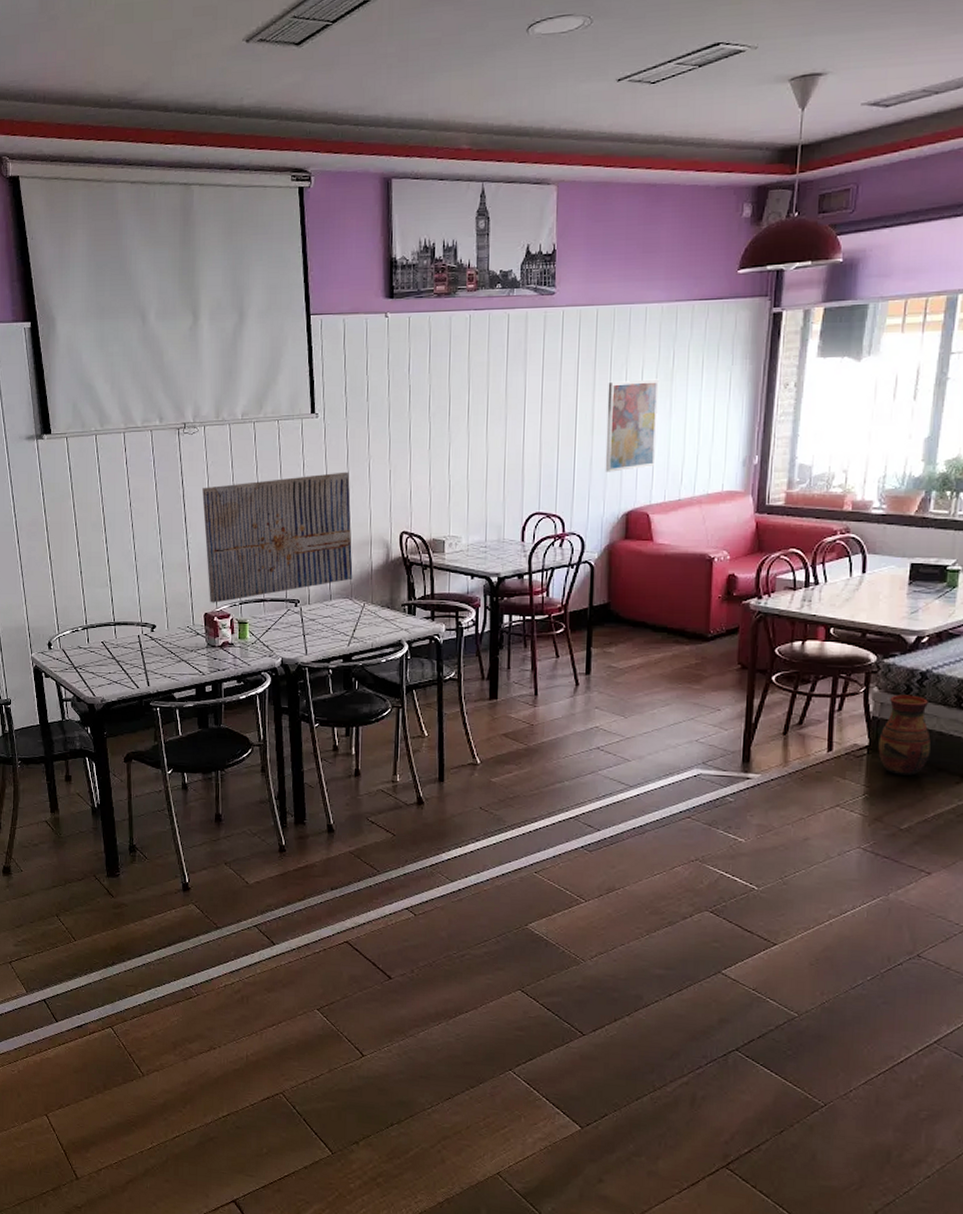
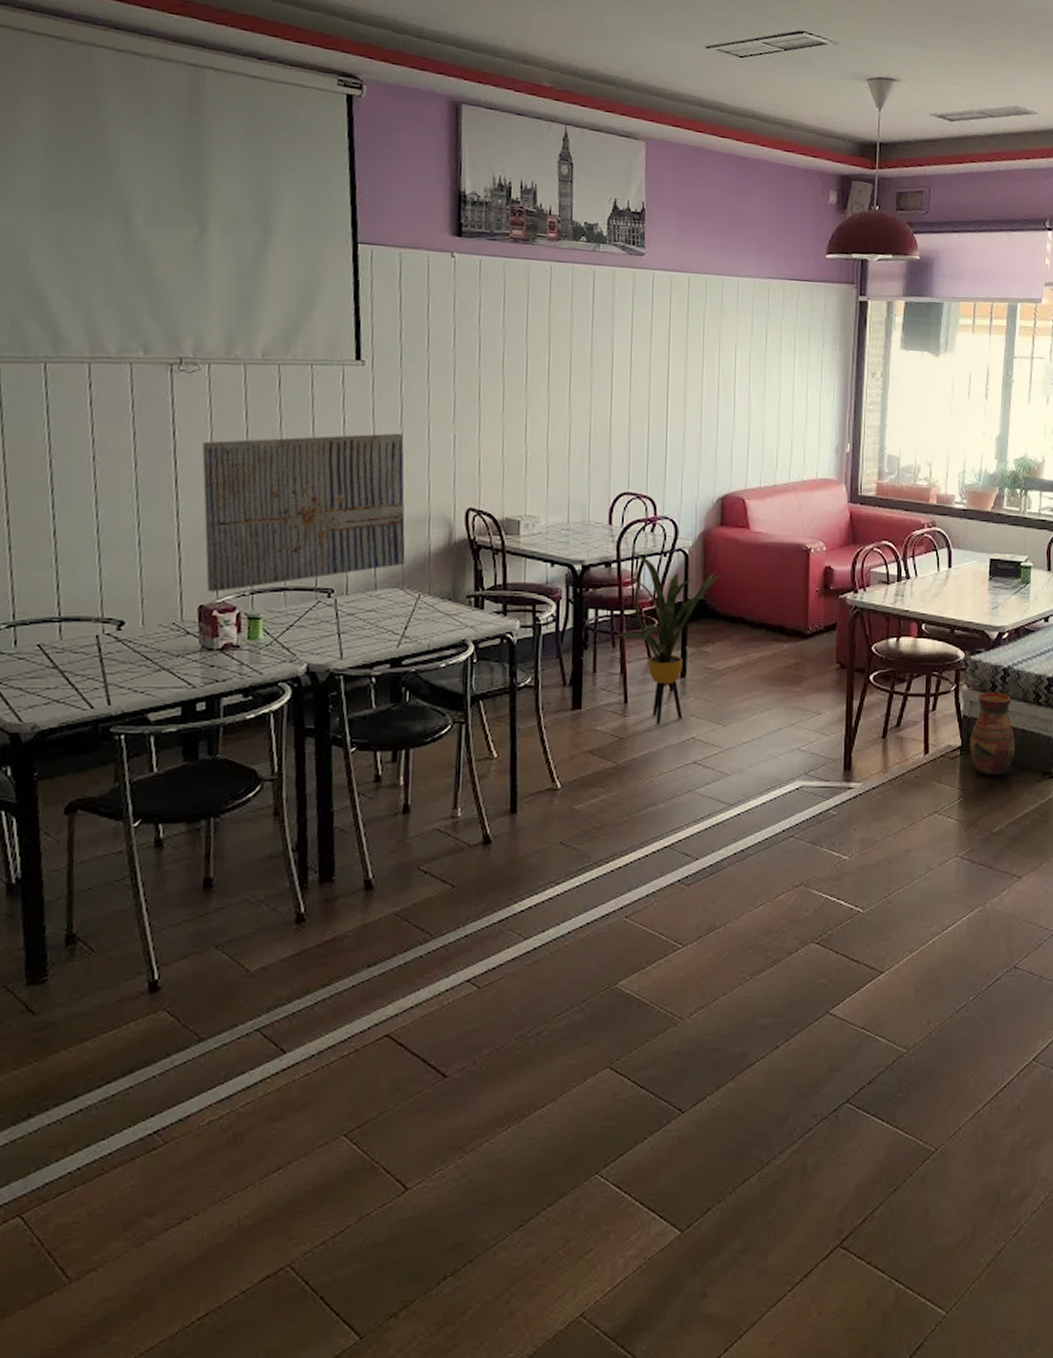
house plant: none [527,564,627,715] -> present [615,551,724,725]
wall art: present [605,379,659,472] -> none [699,355,752,452]

